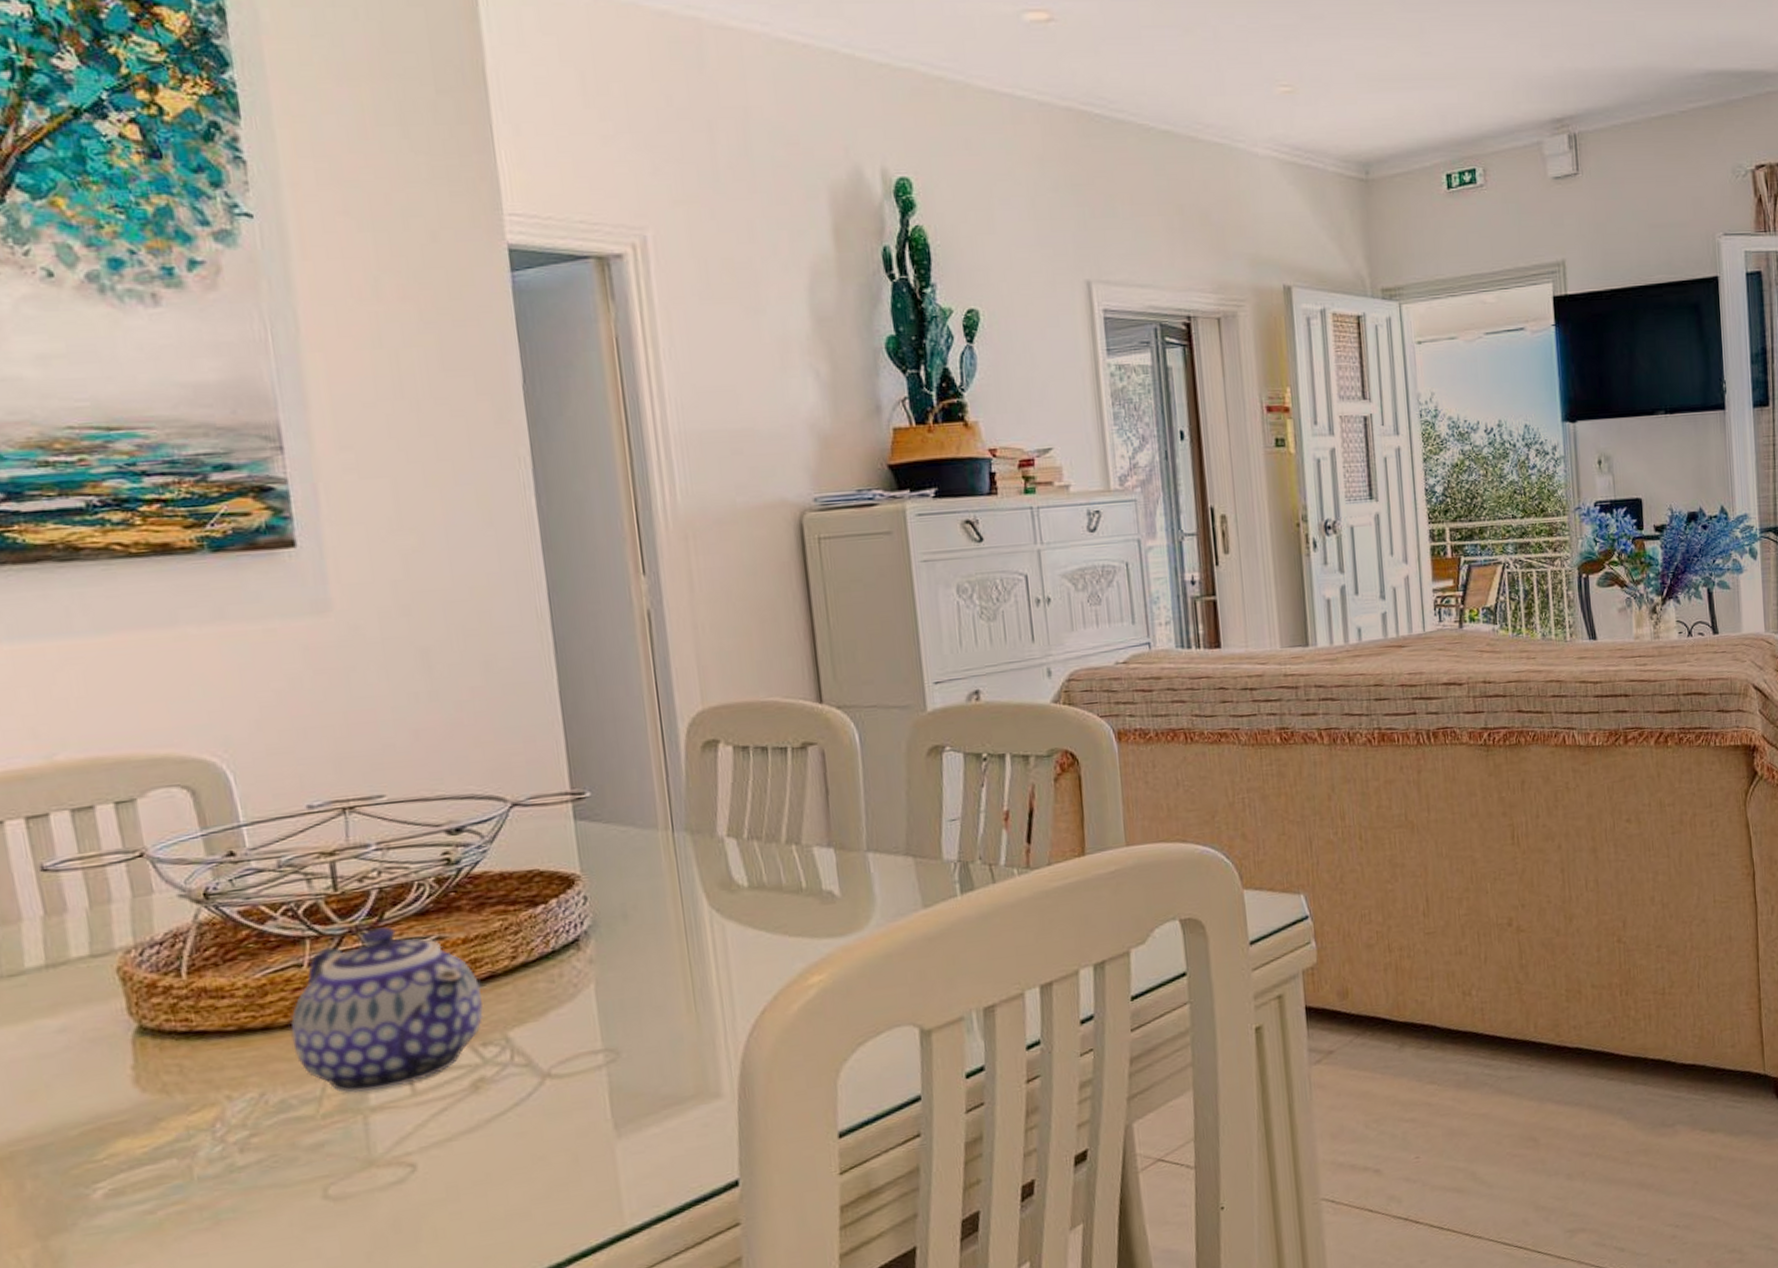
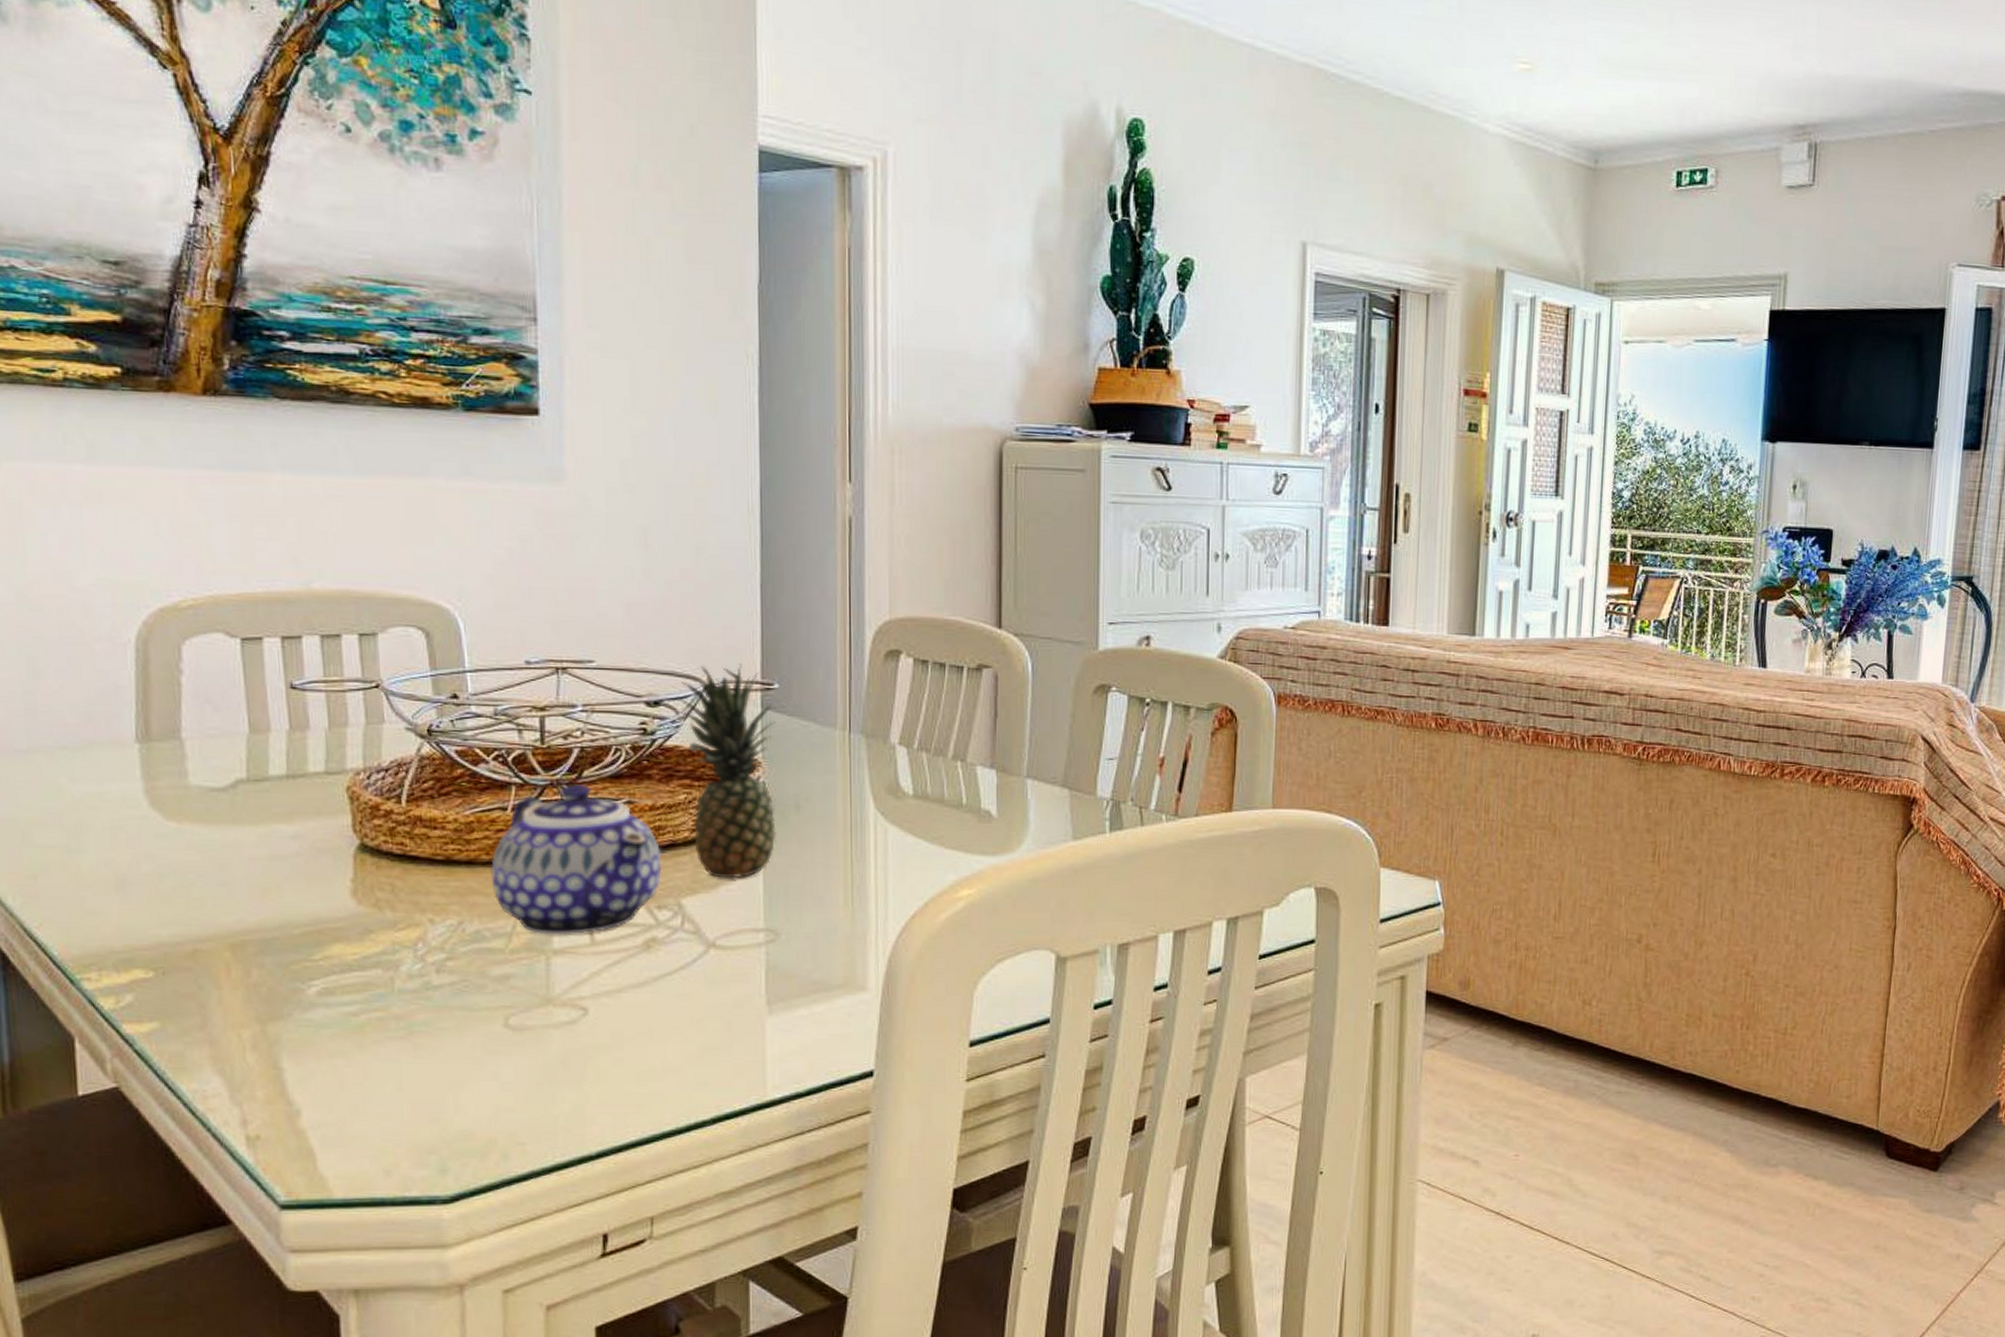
fruit: none [481,776,606,1003] -> present [678,664,776,879]

